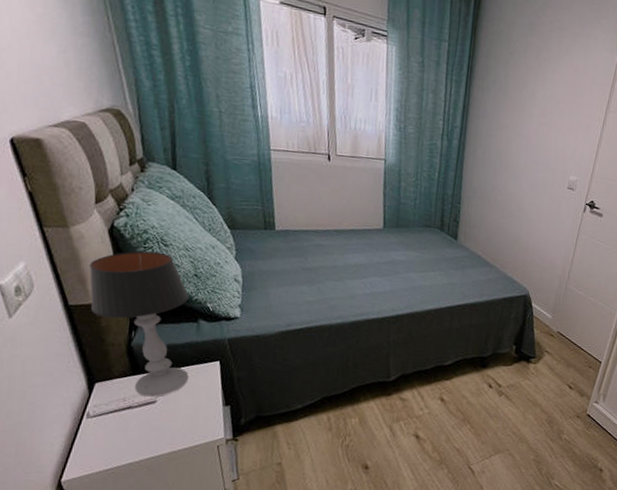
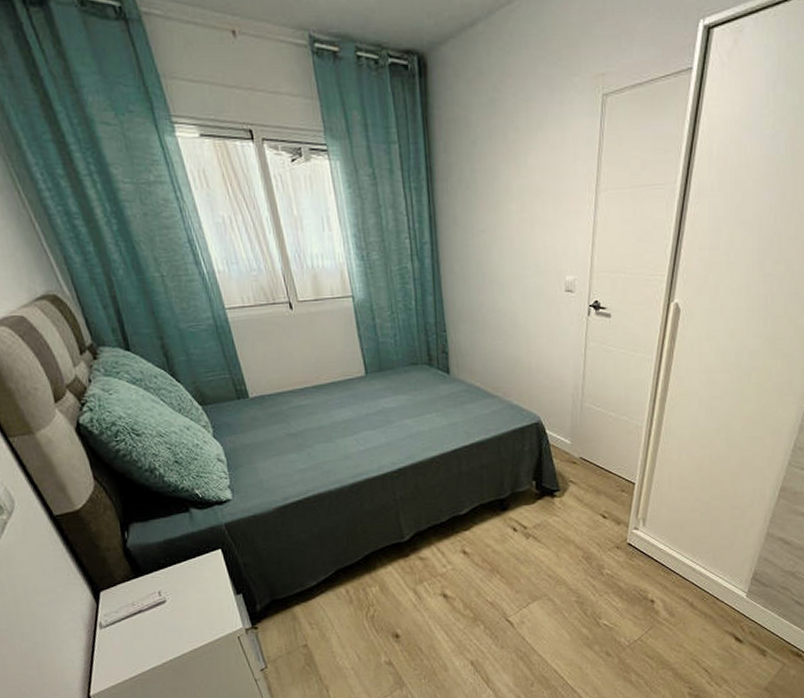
table lamp: present [89,251,189,397] -> none [64,443,194,598]

